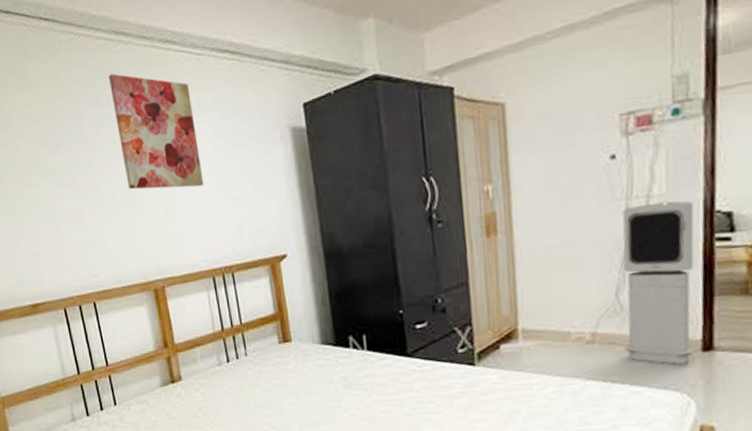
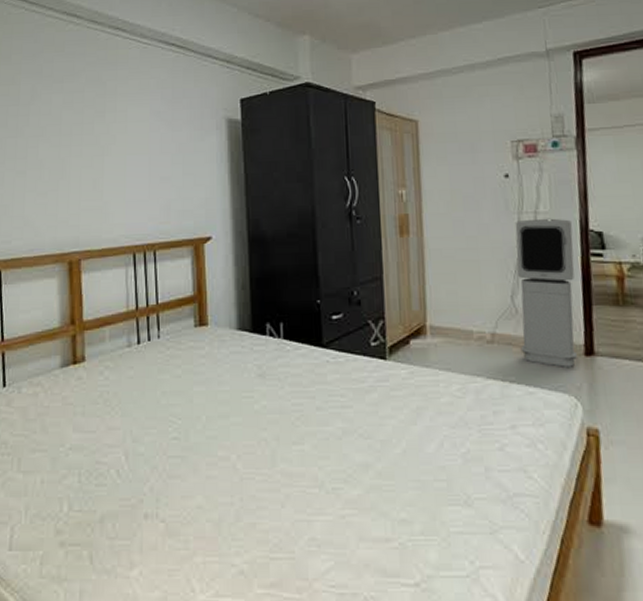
wall art: present [109,73,204,190] -> none [54,49,136,164]

